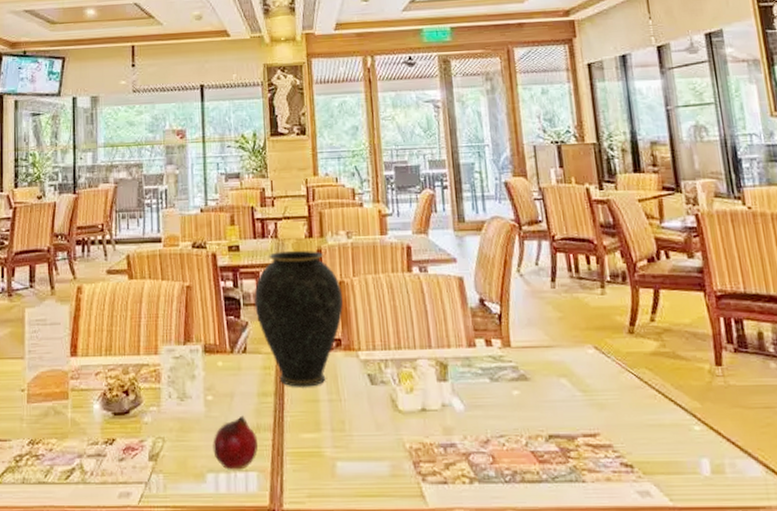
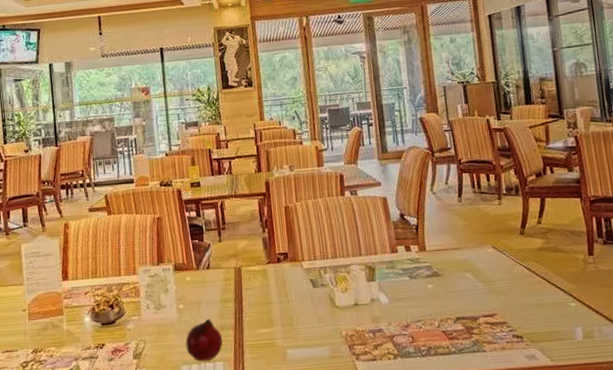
vase: present [253,250,343,387] -> none [214,183,289,294]

